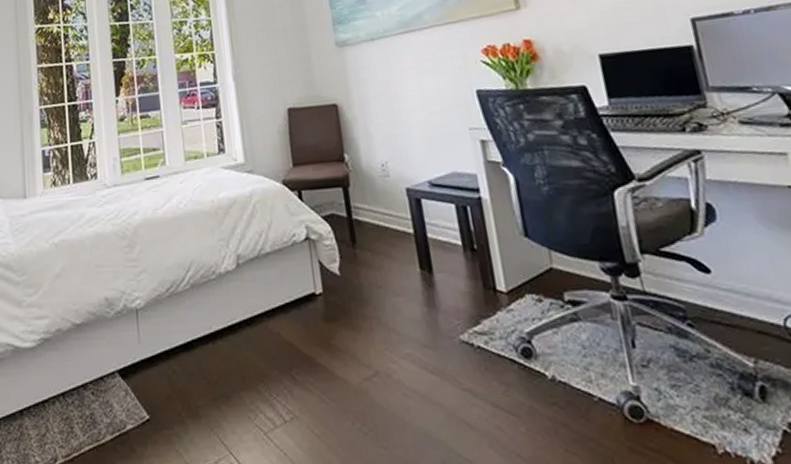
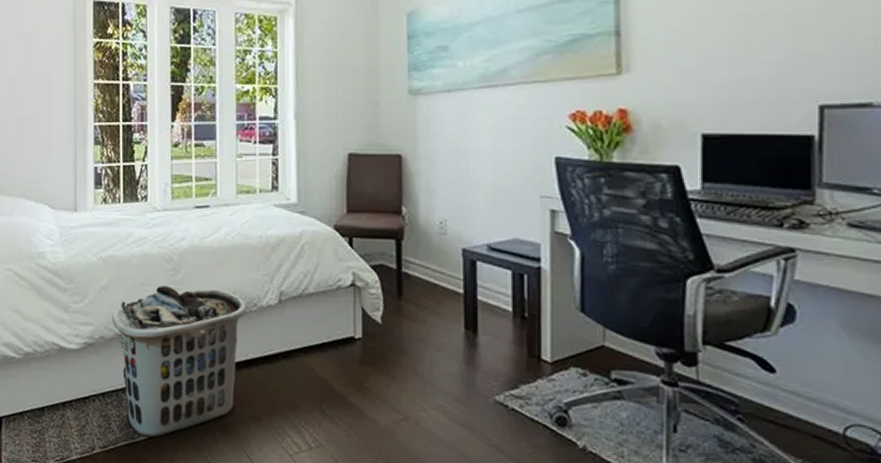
clothes hamper: none [67,261,206,437] -> present [111,286,247,438]

